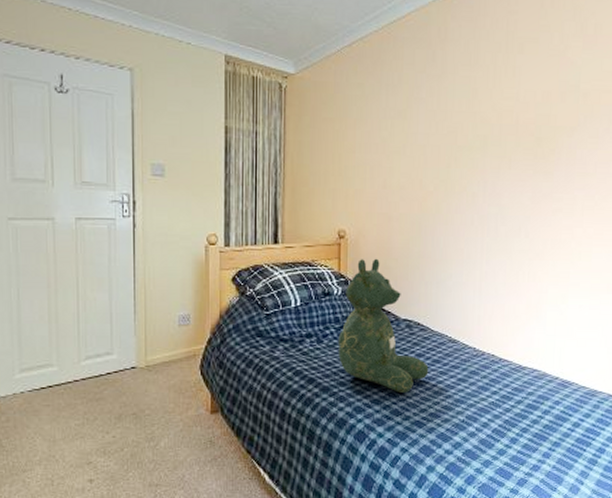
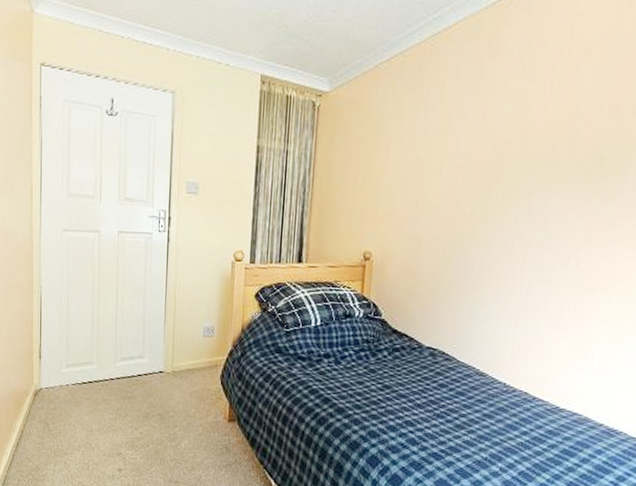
teddy bear: present [337,258,429,392] -> none [356,282,452,423]

